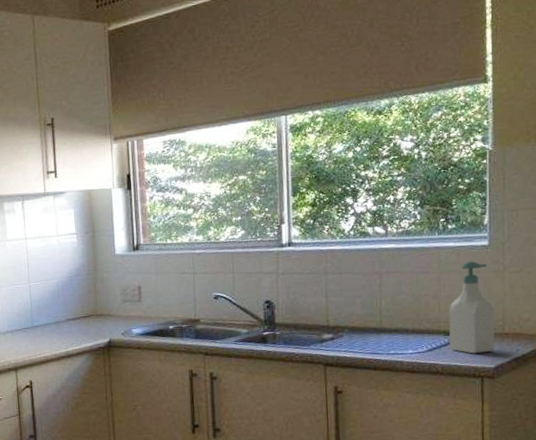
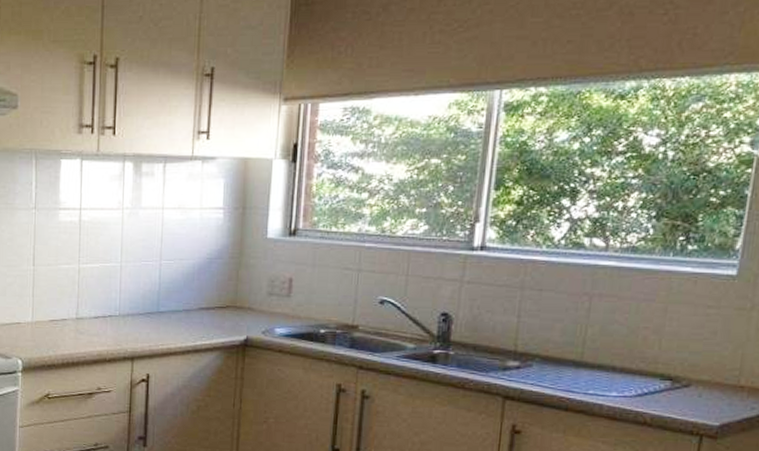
soap bottle: present [448,261,495,354] -> none [665,293,732,407]

